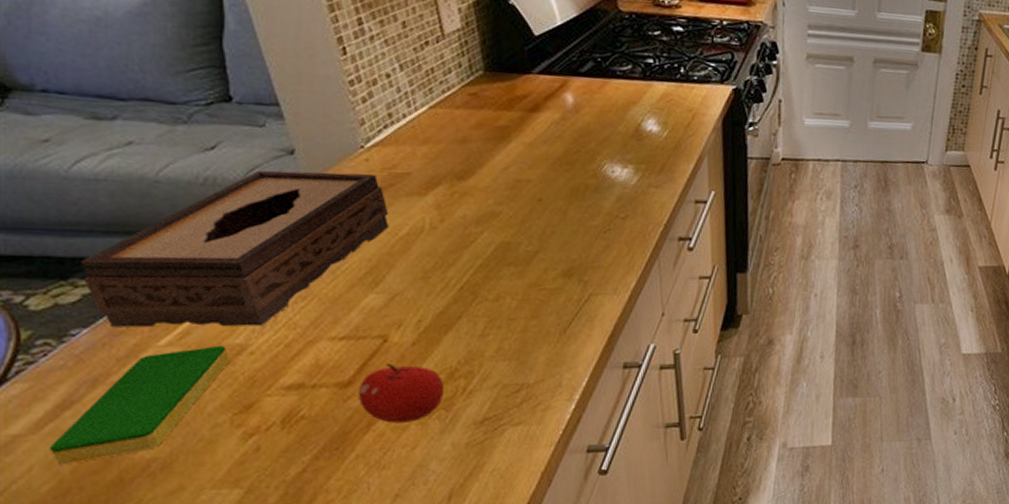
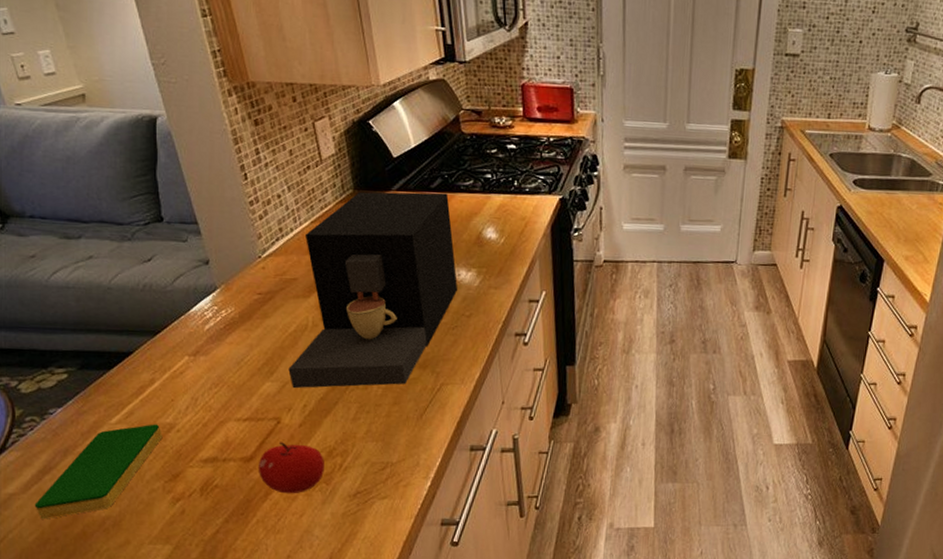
tissue box: present [82,170,389,328] -> none [57,278,281,408]
coffee maker: none [398,73,611,302] -> present [288,191,457,389]

